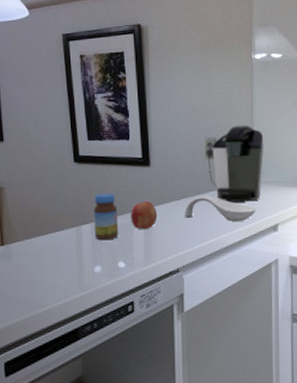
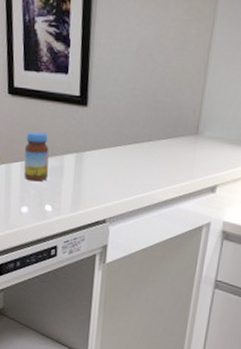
fruit: present [131,201,158,229] -> none [61,144,90,174]
spoon rest: present [185,195,256,221] -> none [118,145,196,178]
coffee maker: present [204,125,264,202] -> none [147,67,218,157]

